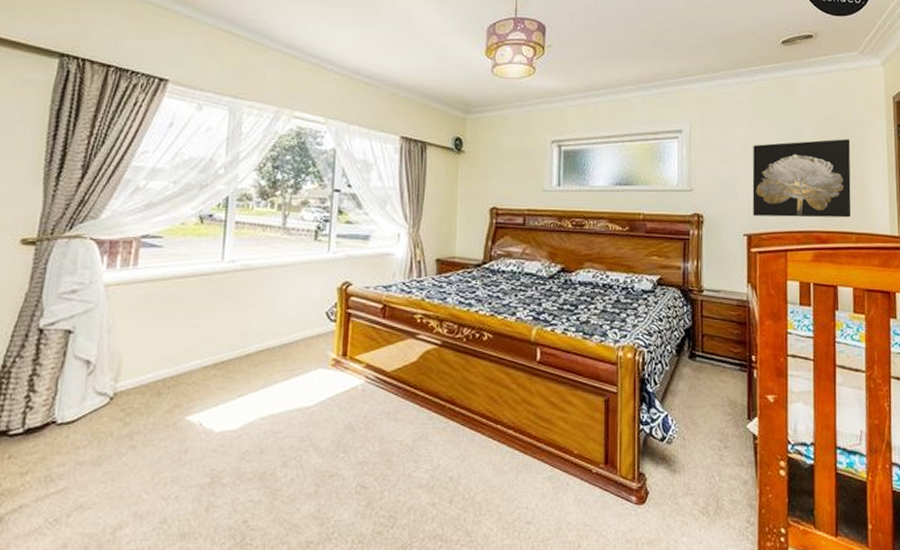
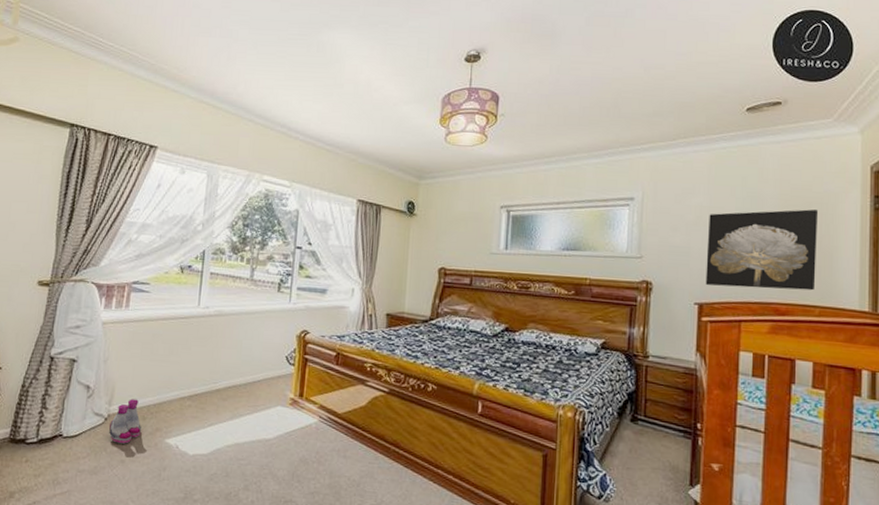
boots: none [116,372,156,426] -> present [109,399,141,444]

